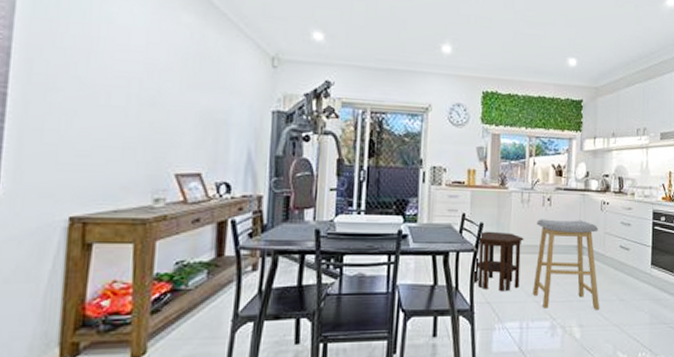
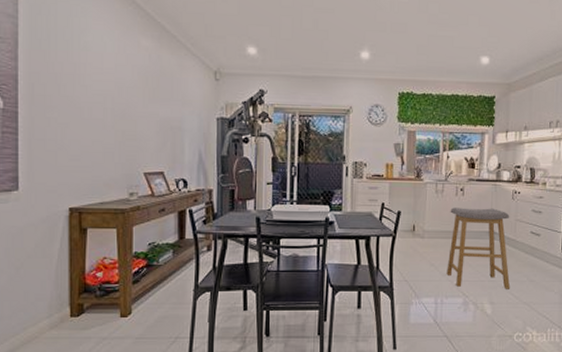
side table: present [473,231,524,292] -> none [392,218,438,272]

